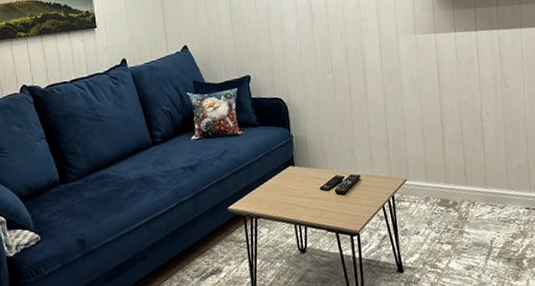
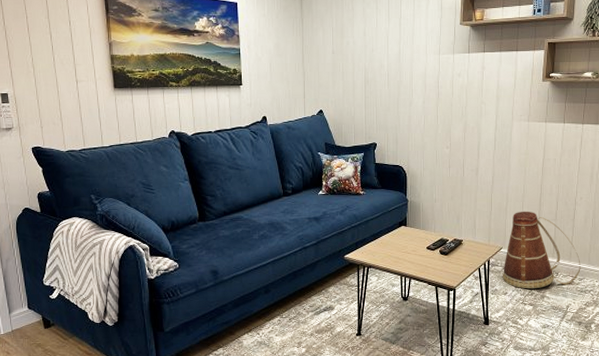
basket: none [410,134,500,225] -> present [503,211,581,289]

